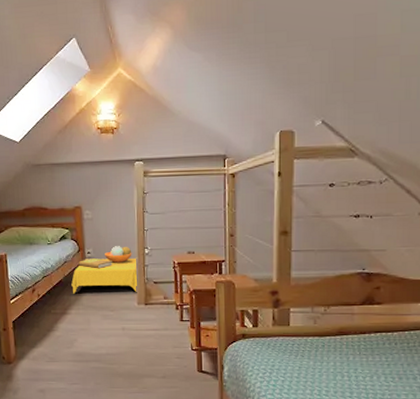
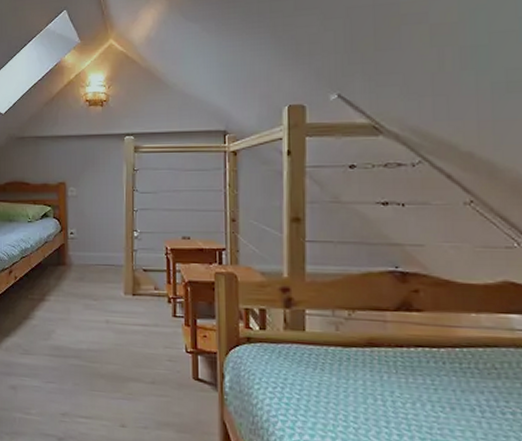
side table: present [71,246,137,294] -> none [51,227,124,280]

